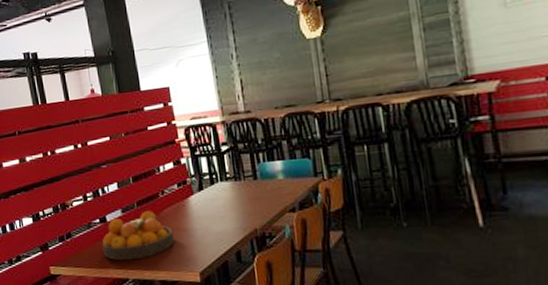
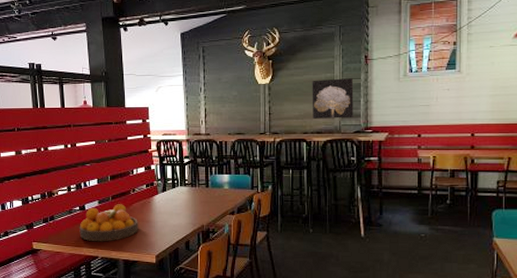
wall art: none [379,13,445,74] -> present [312,78,354,119]

